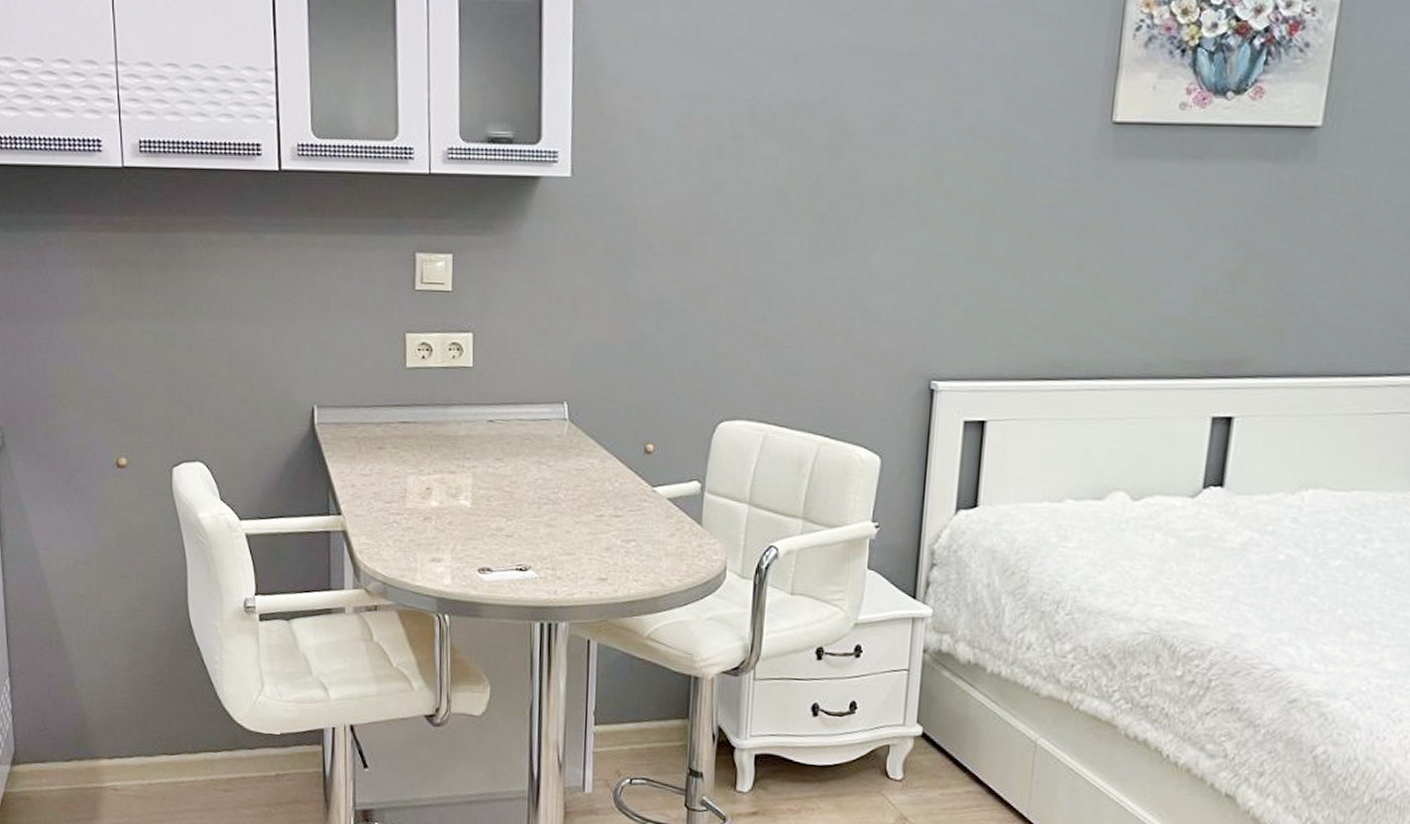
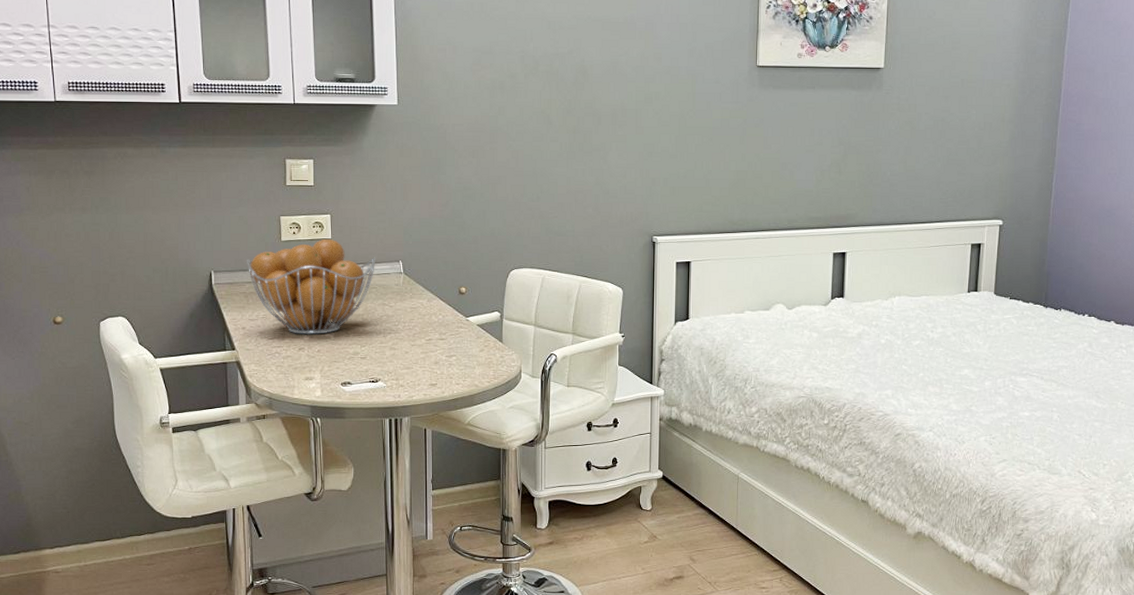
fruit basket: none [359,366,532,500] -> present [246,238,376,334]

